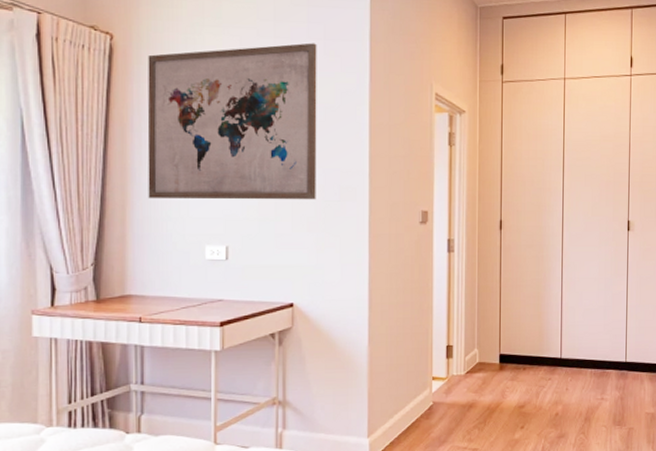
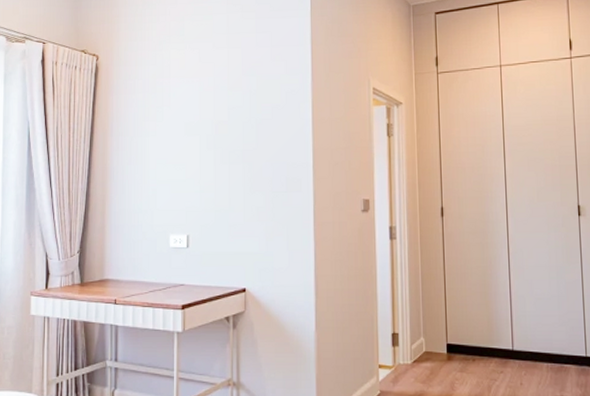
wall art: present [147,43,317,200] -> none [123,50,266,193]

